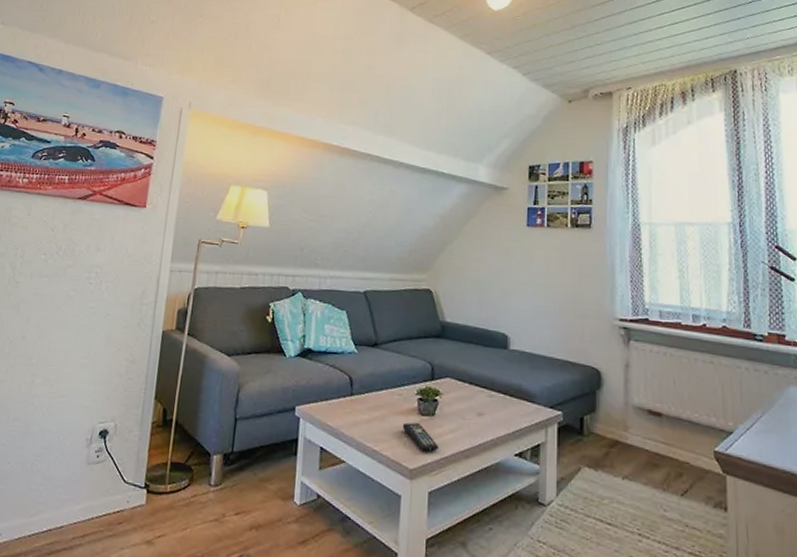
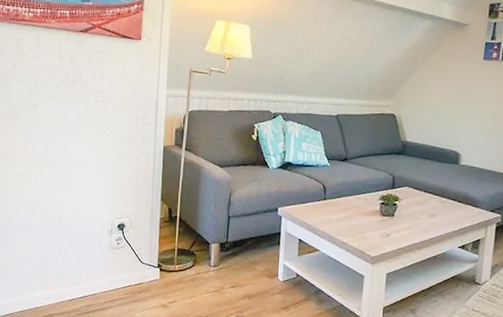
remote control: present [402,422,439,452] -> none [366,221,396,244]

